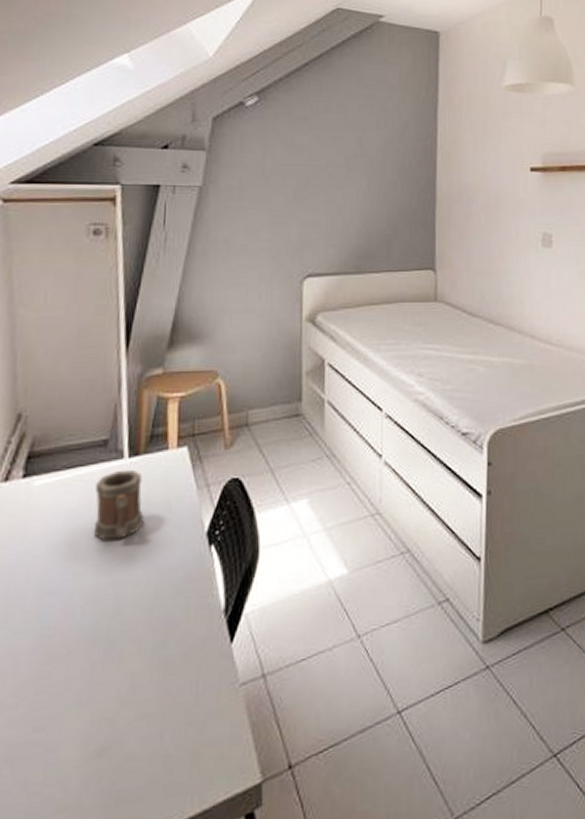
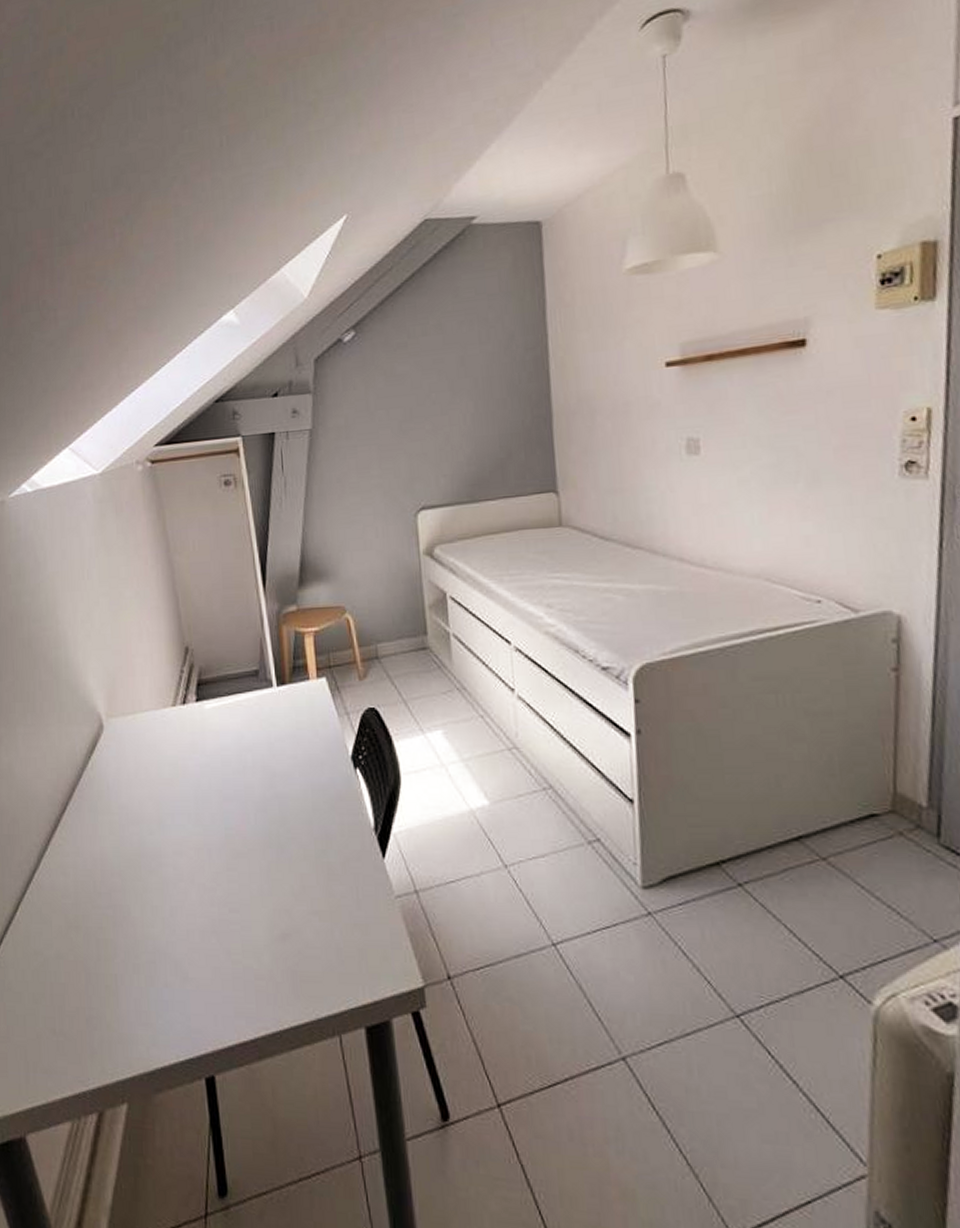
mug: present [93,470,145,541] -> none [253,698,297,758]

